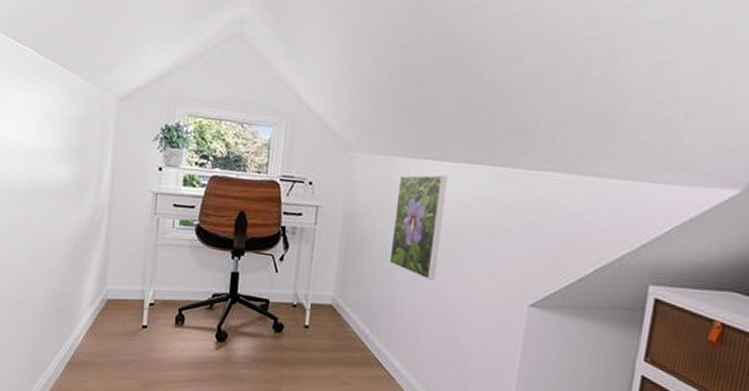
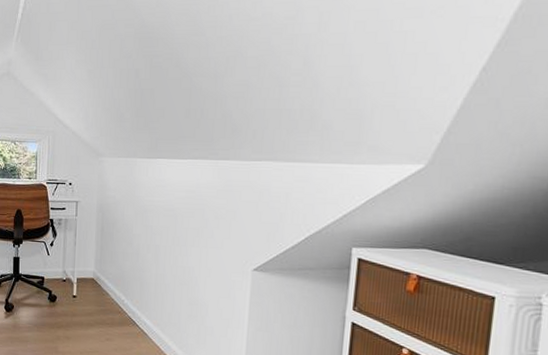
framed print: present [389,175,448,281] -> none [136,170,179,254]

